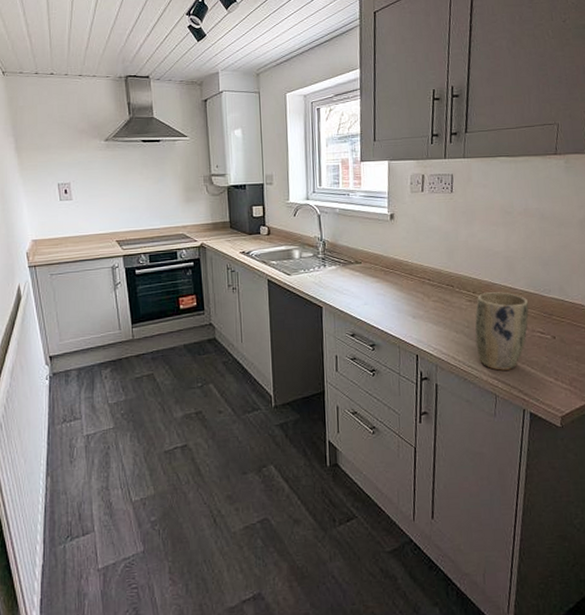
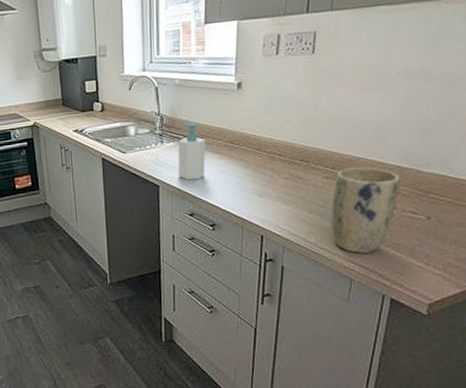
soap bottle: none [339,248,365,301] -> present [178,123,206,180]

